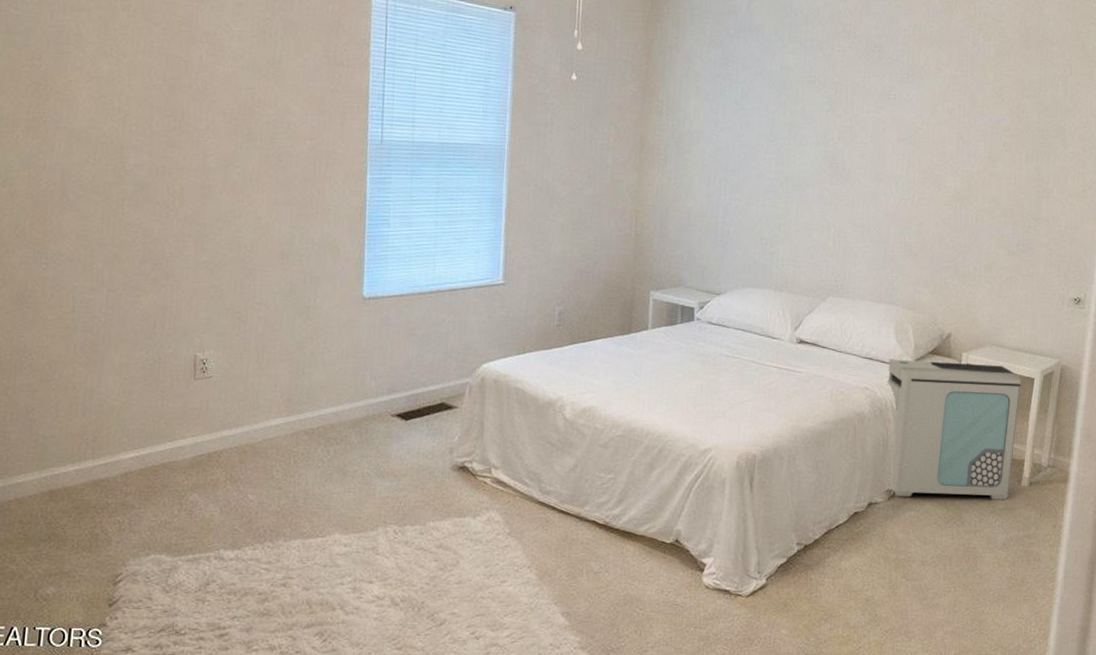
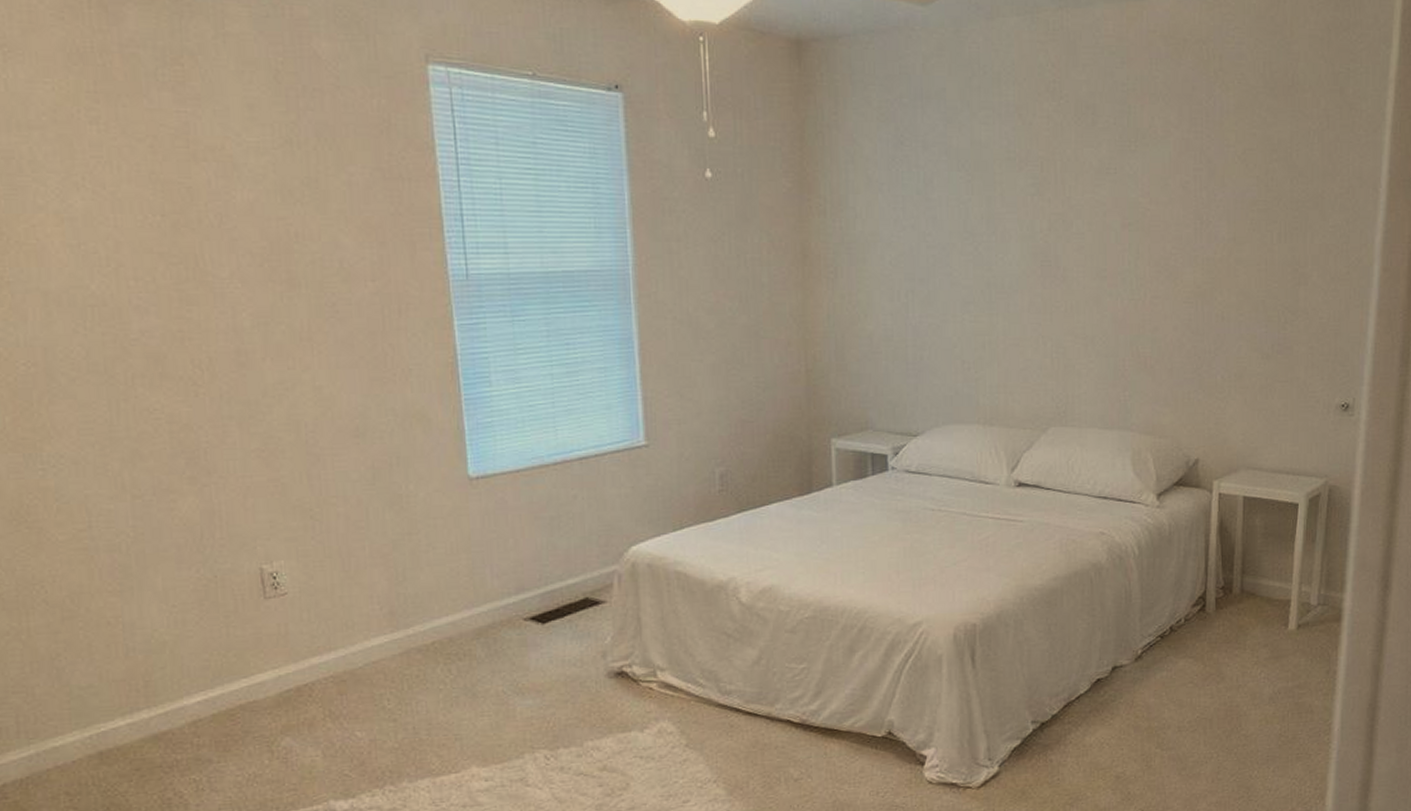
air purifier: present [887,359,1021,500] -> none [1126,492,1283,656]

